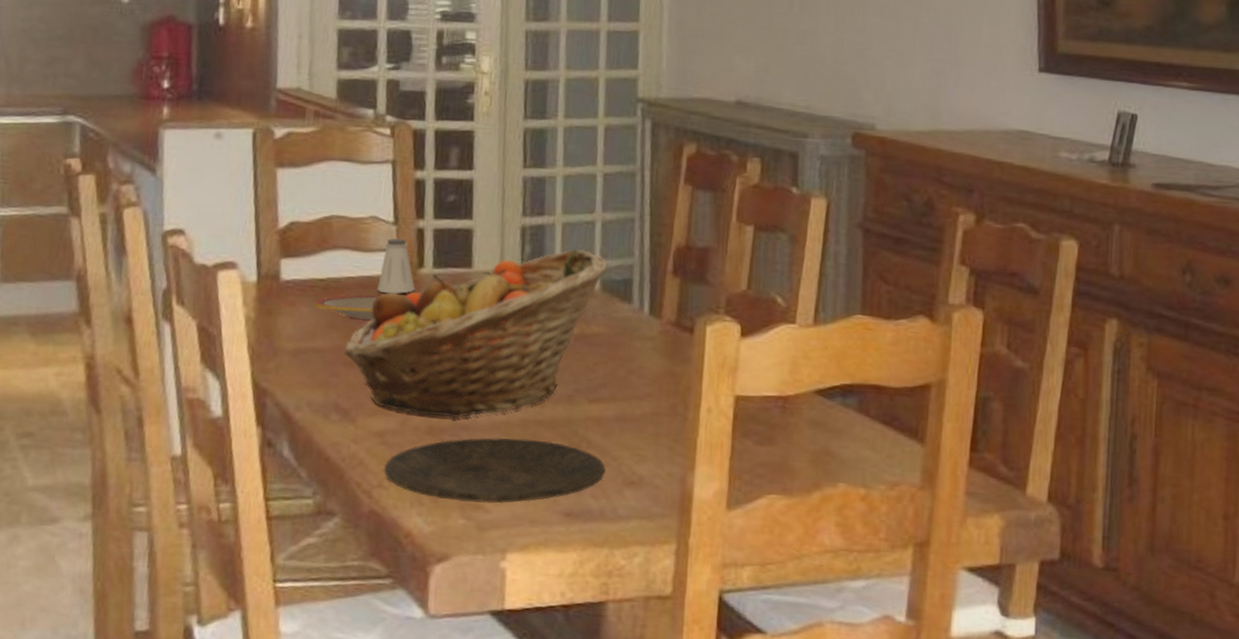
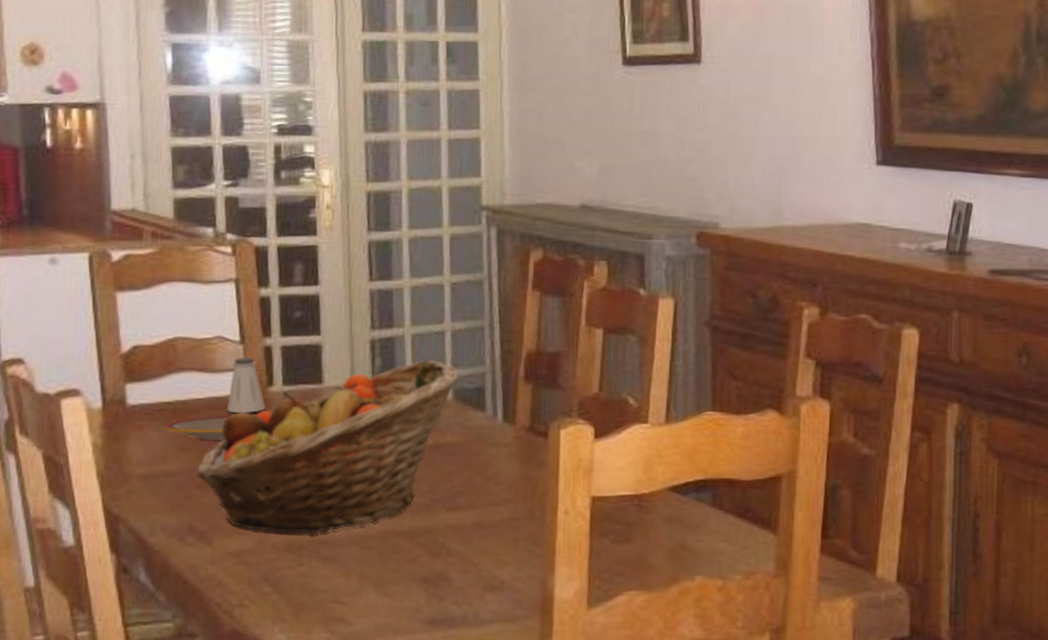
plate: present [383,437,606,504] -> none [243,550,466,616]

